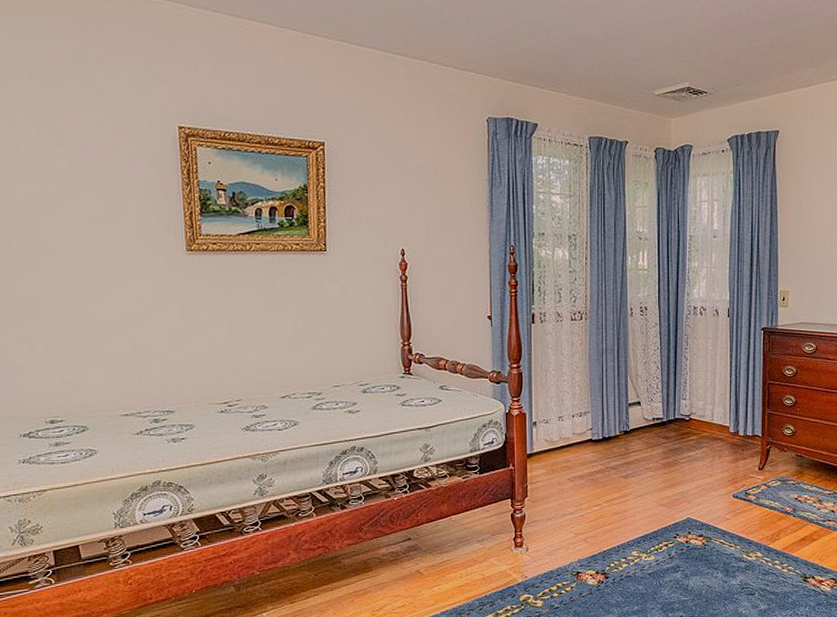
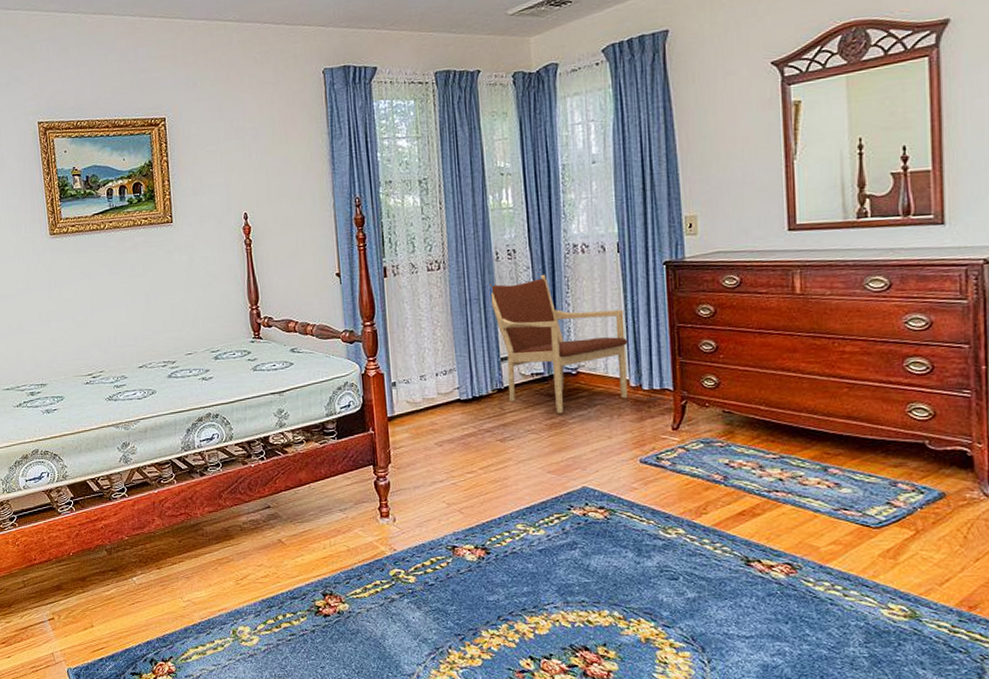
armchair: none [622,331,731,454] -> present [489,274,629,413]

